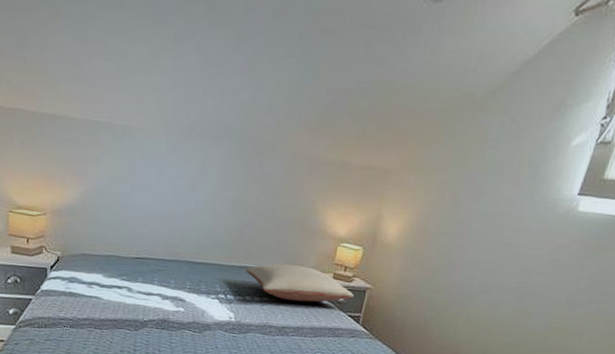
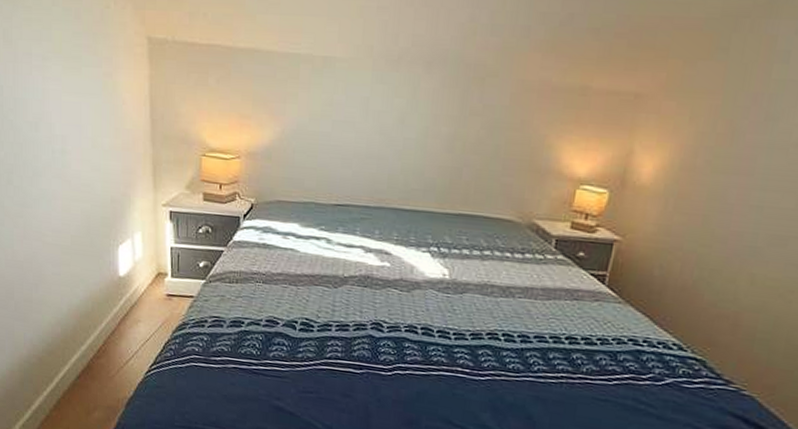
pillow: present [245,264,354,302] -> none [462,211,597,257]

